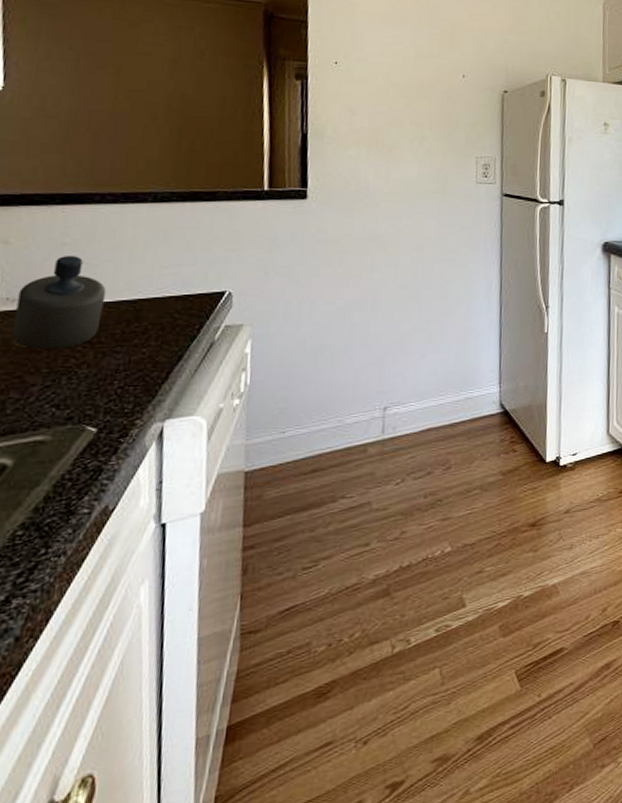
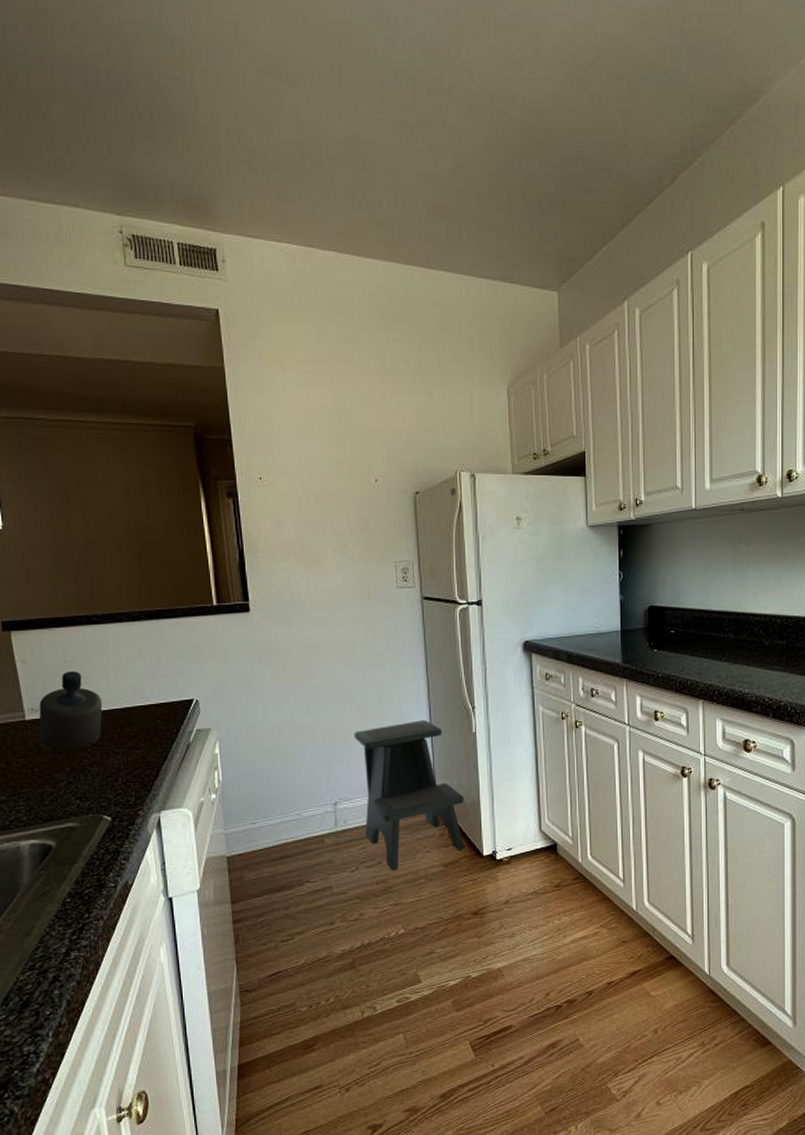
step stool: none [414,319,531,481] -> present [354,720,465,871]

